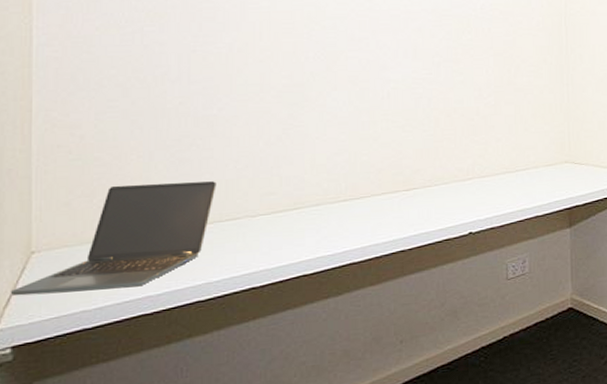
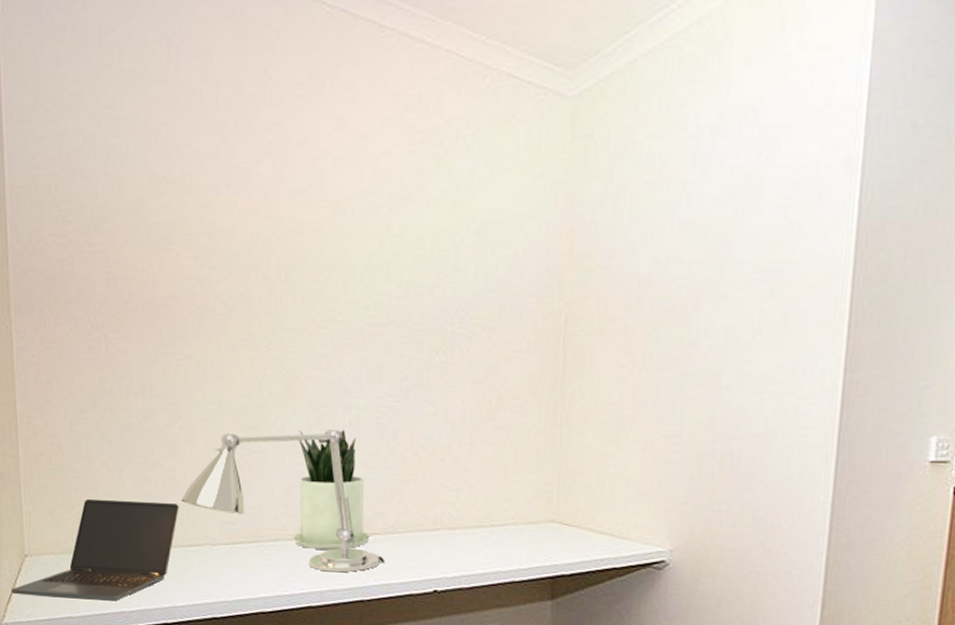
desk lamp: none [218,101,424,229] -> present [180,430,385,573]
planter: none [334,101,411,209] -> present [292,430,371,550]

